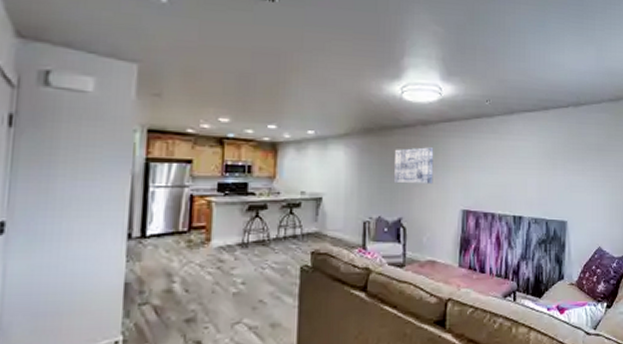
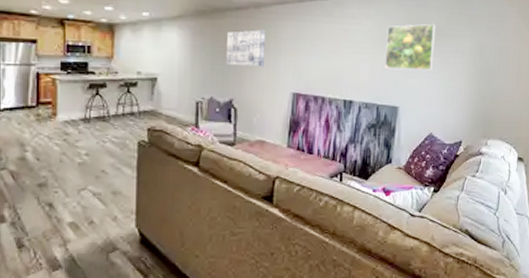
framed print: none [551,139,596,184] -> present [385,23,436,70]

